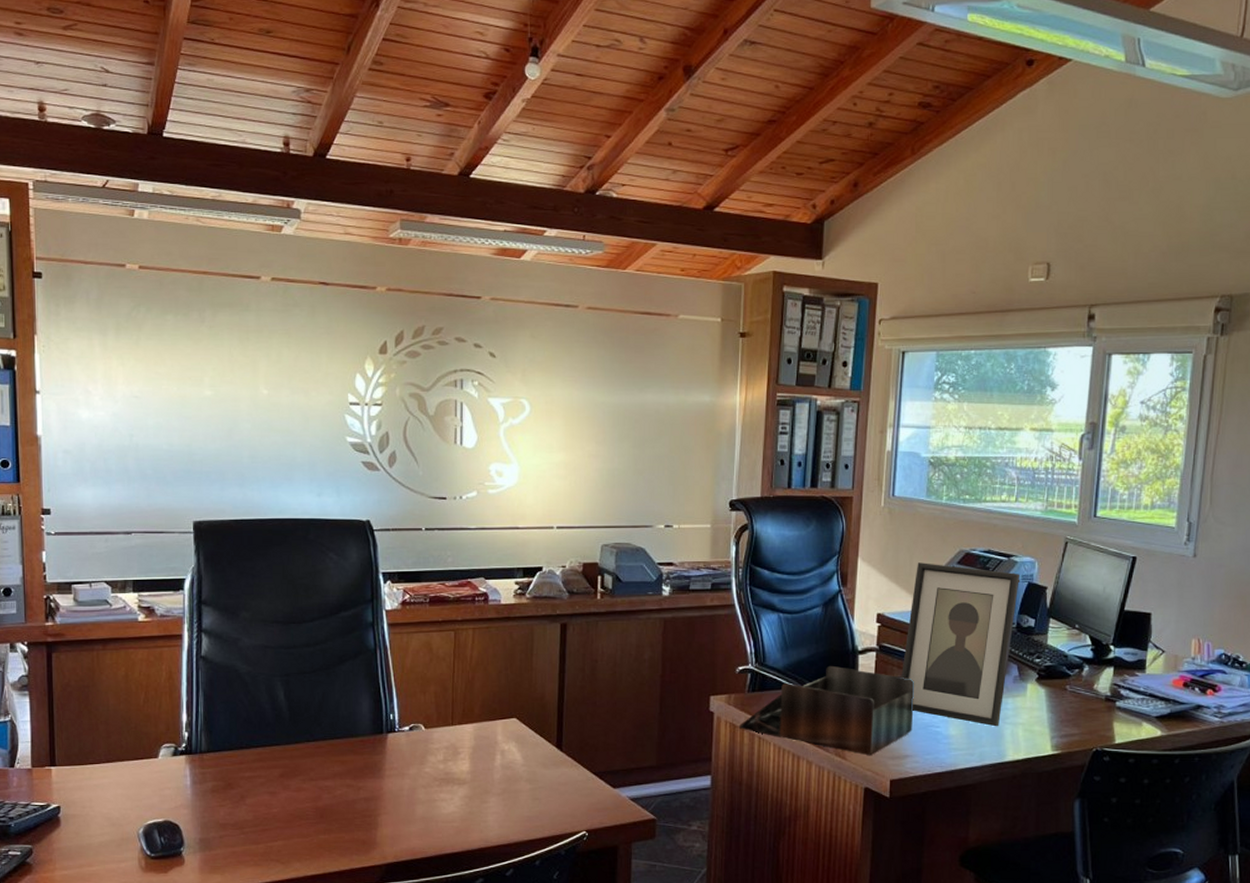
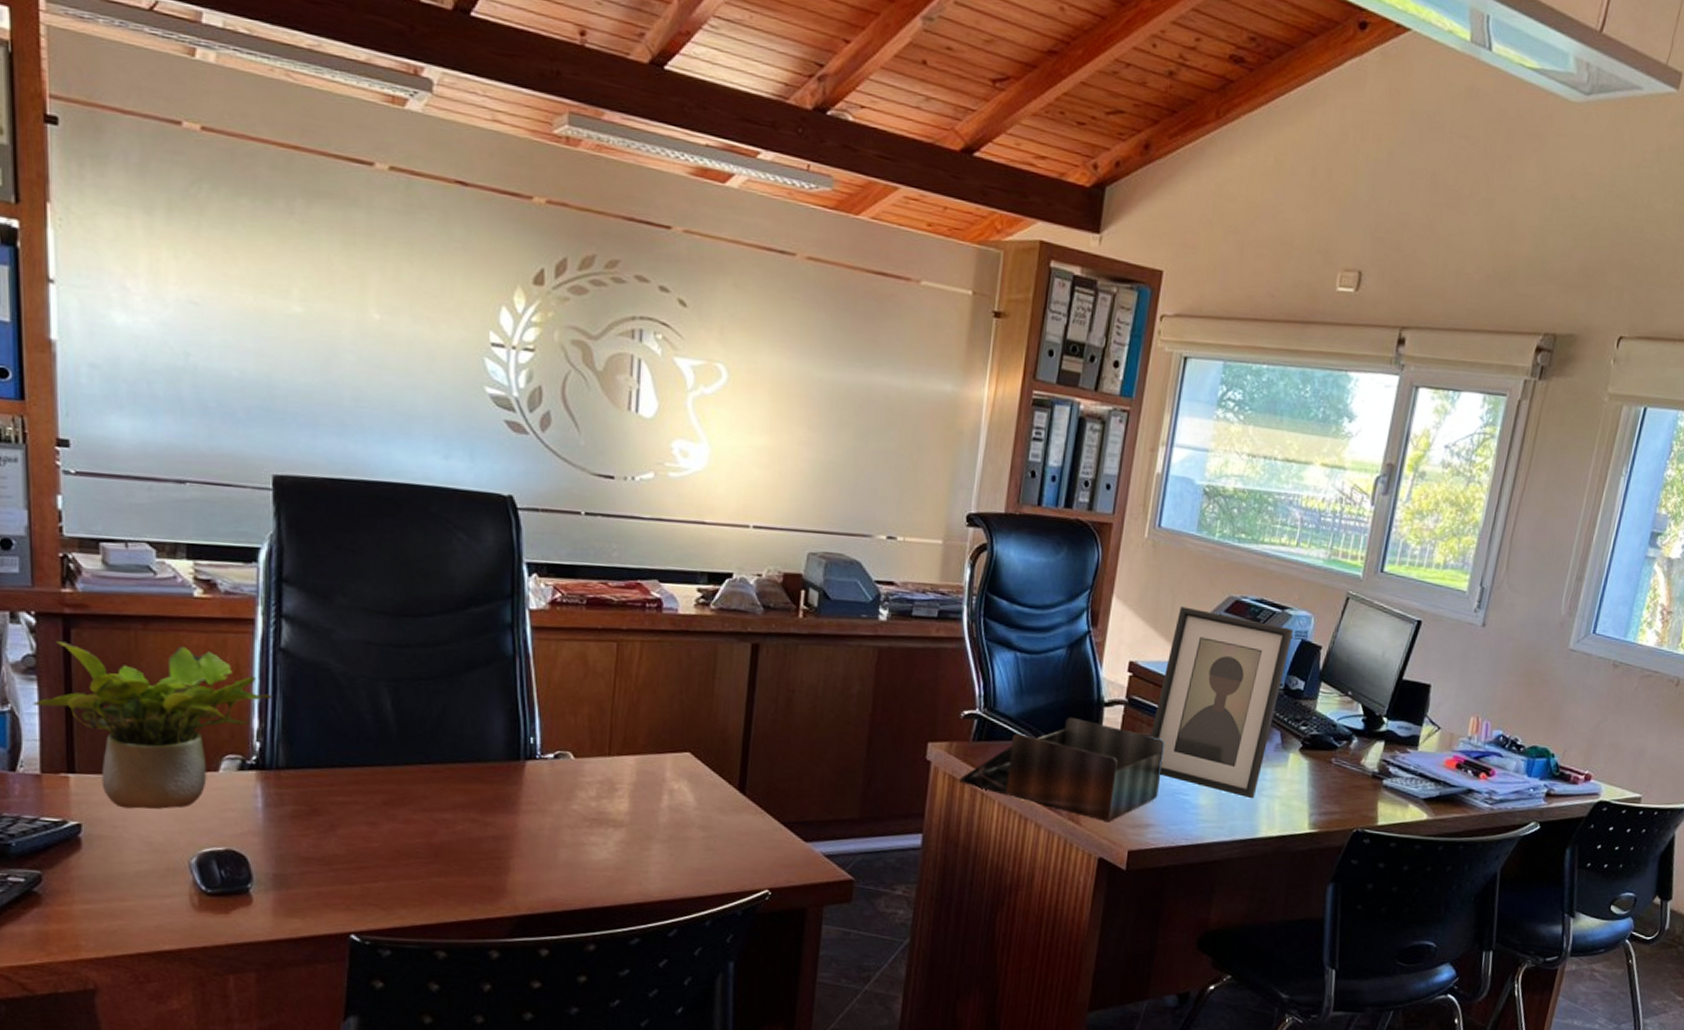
potted plant: none [26,660,196,792] -> present [33,641,273,809]

